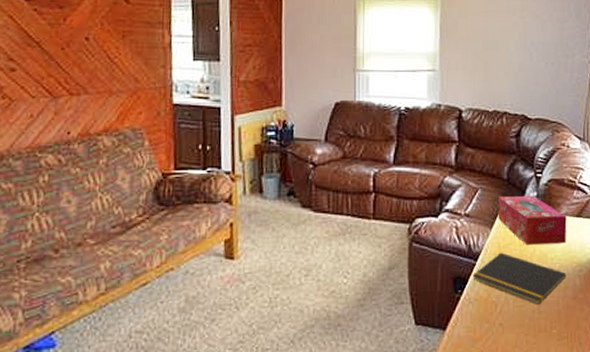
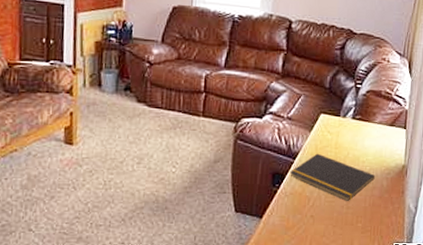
tissue box: present [497,196,567,244] -> none [317,103,381,149]

